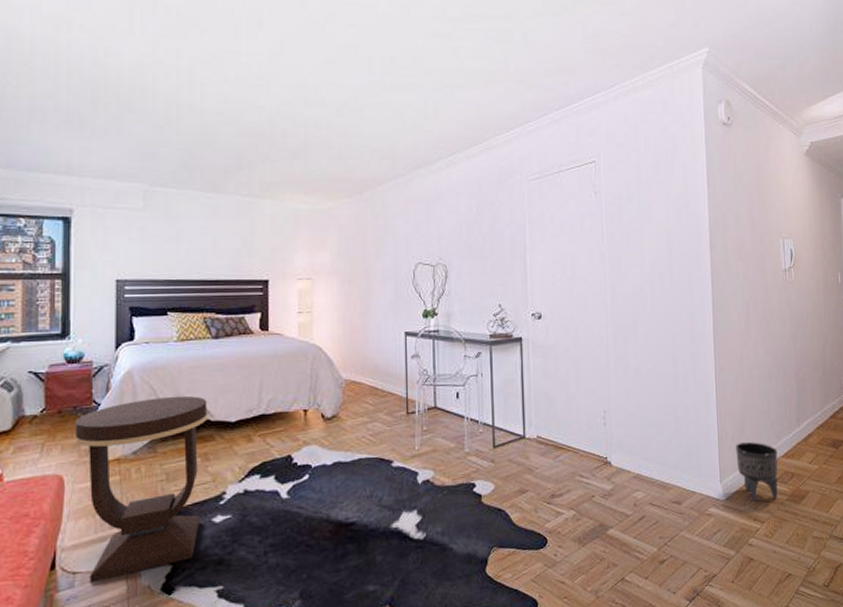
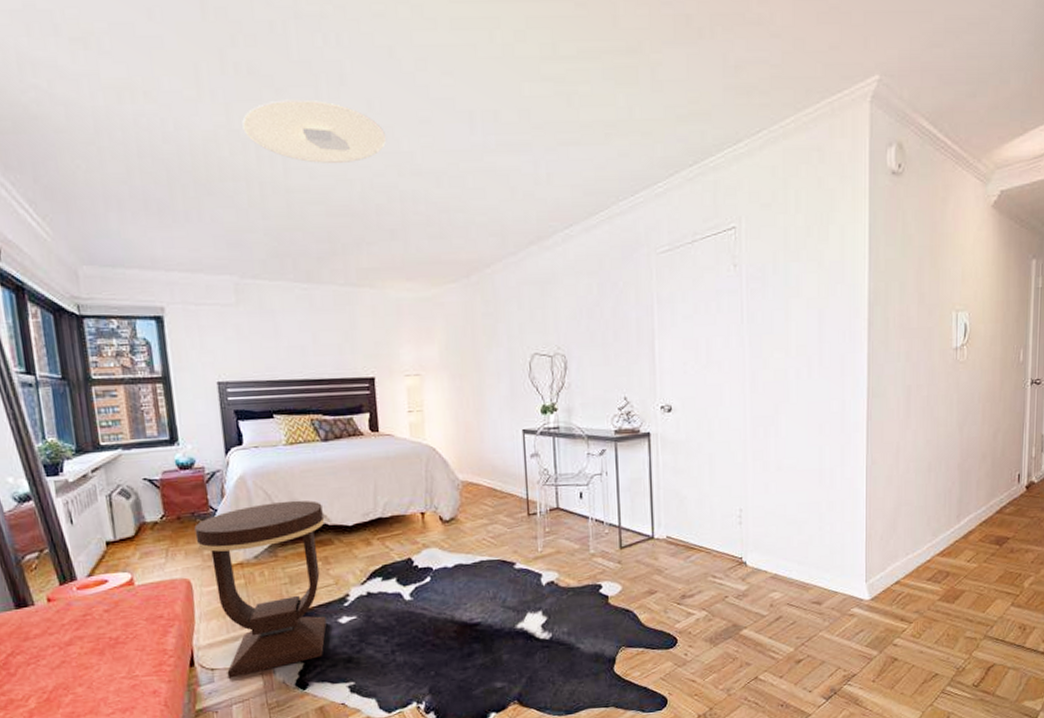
ceiling light: none [167,37,295,92] -> present [242,99,386,163]
planter: present [736,442,778,502] -> none [885,540,932,602]

